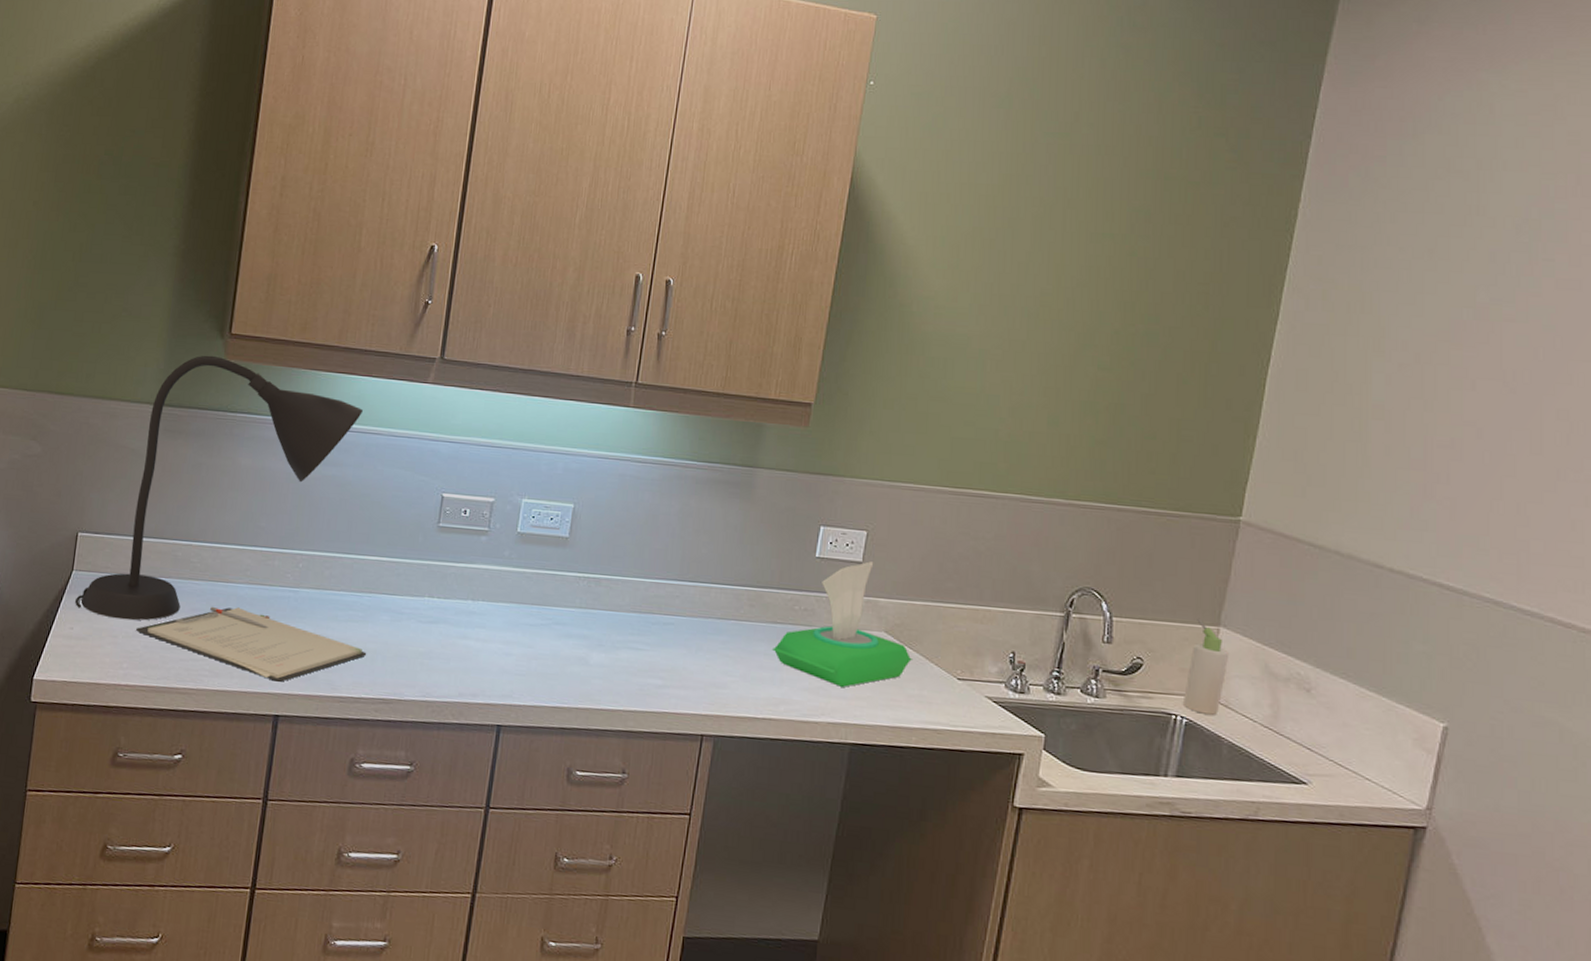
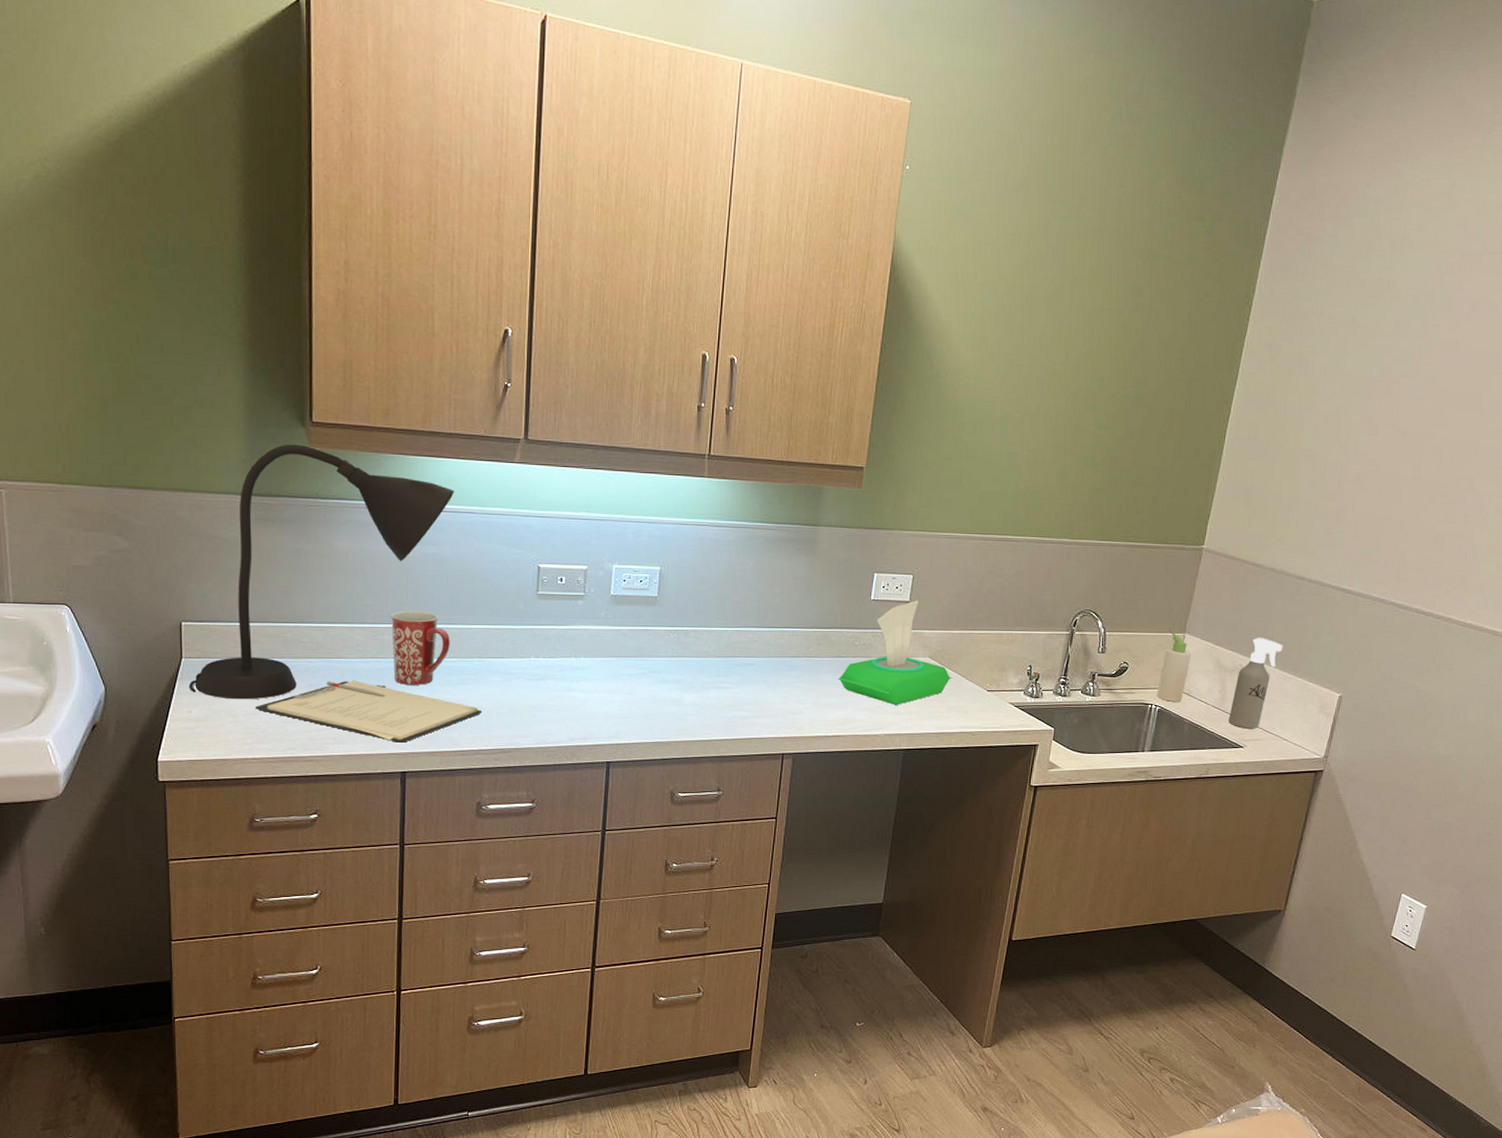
mug: none [279,535,342,619] -> present [390,610,450,685]
spray bottle: none [1284,640,1358,761] -> present [1228,638,1283,729]

